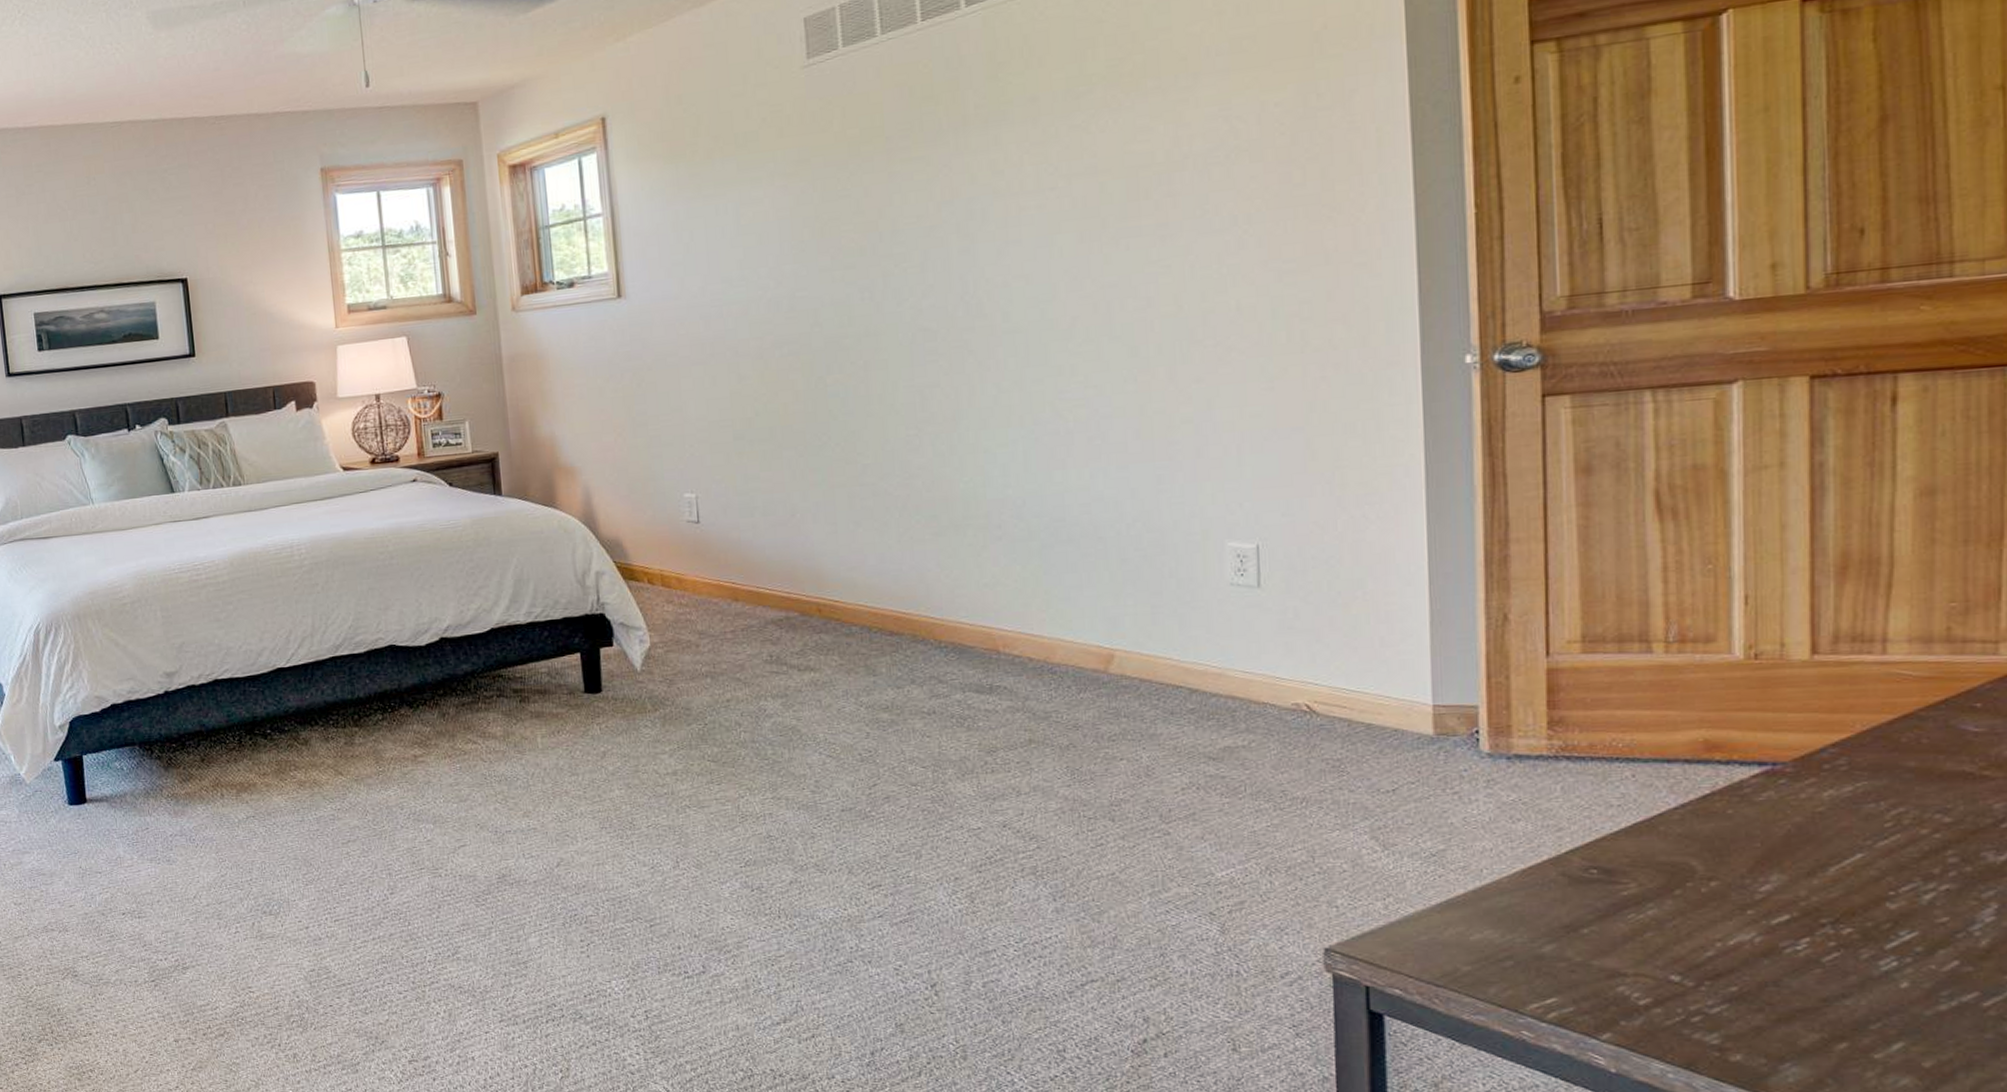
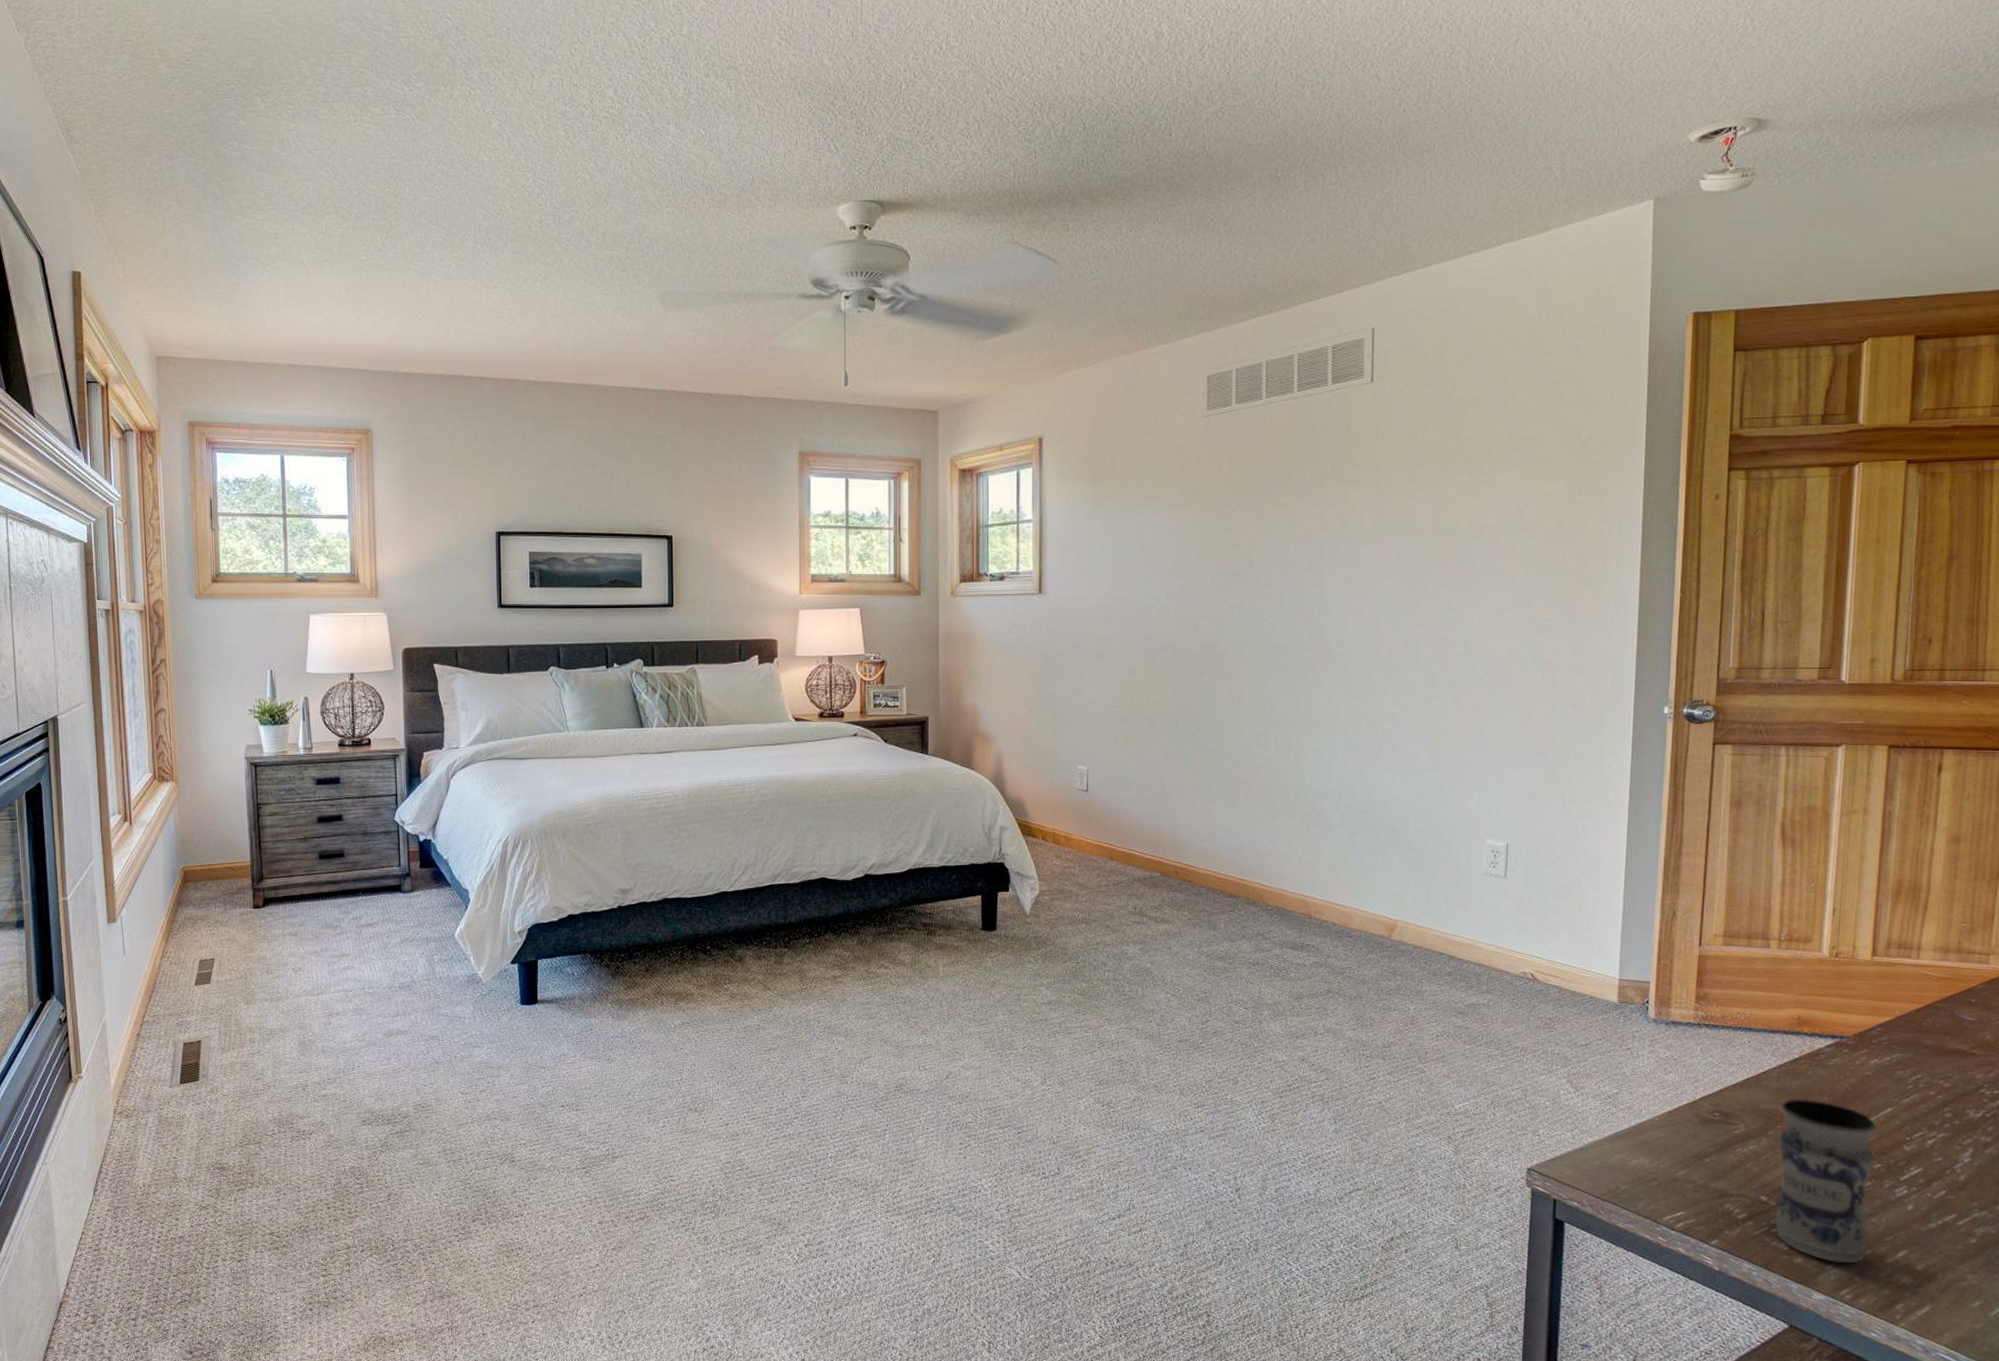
jar: none [1690,846,1845,1061] -> present [1774,1099,1875,1264]

